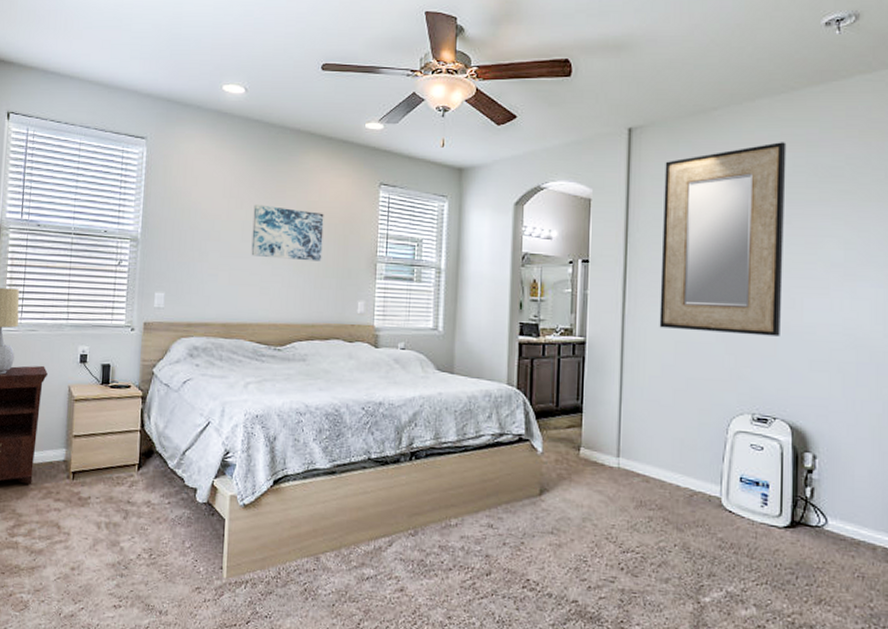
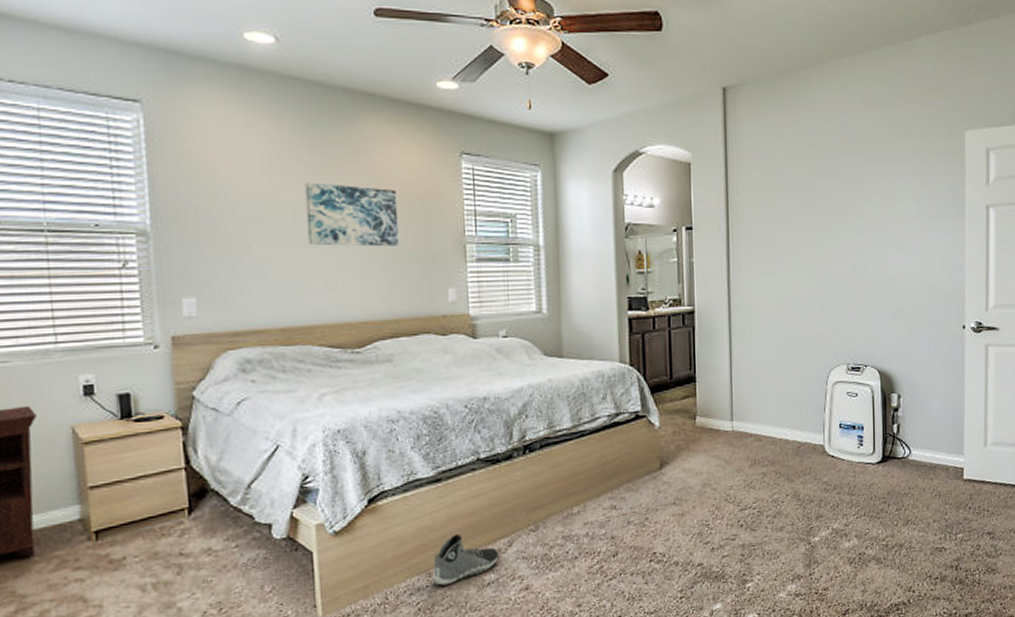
sneaker: none [319,525,379,572] -> present [432,533,499,586]
home mirror: present [659,142,787,336] -> none [759,101,868,291]

